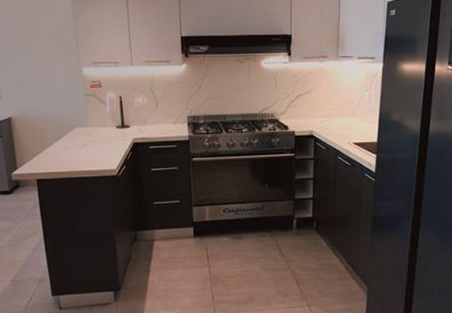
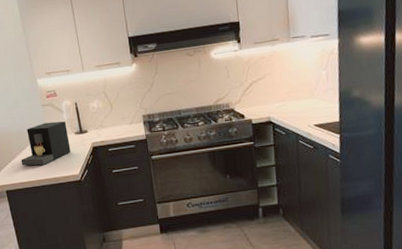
coffee maker: none [56,113,110,156] -> present [21,121,71,166]

